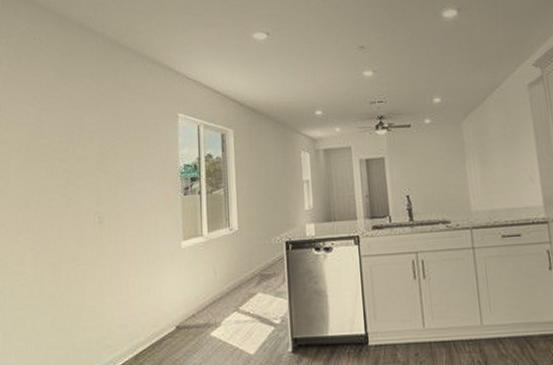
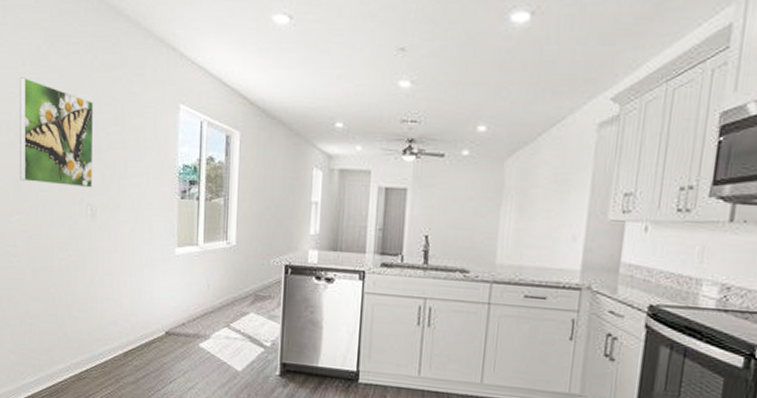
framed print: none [28,108,100,201] -> present [19,77,94,188]

